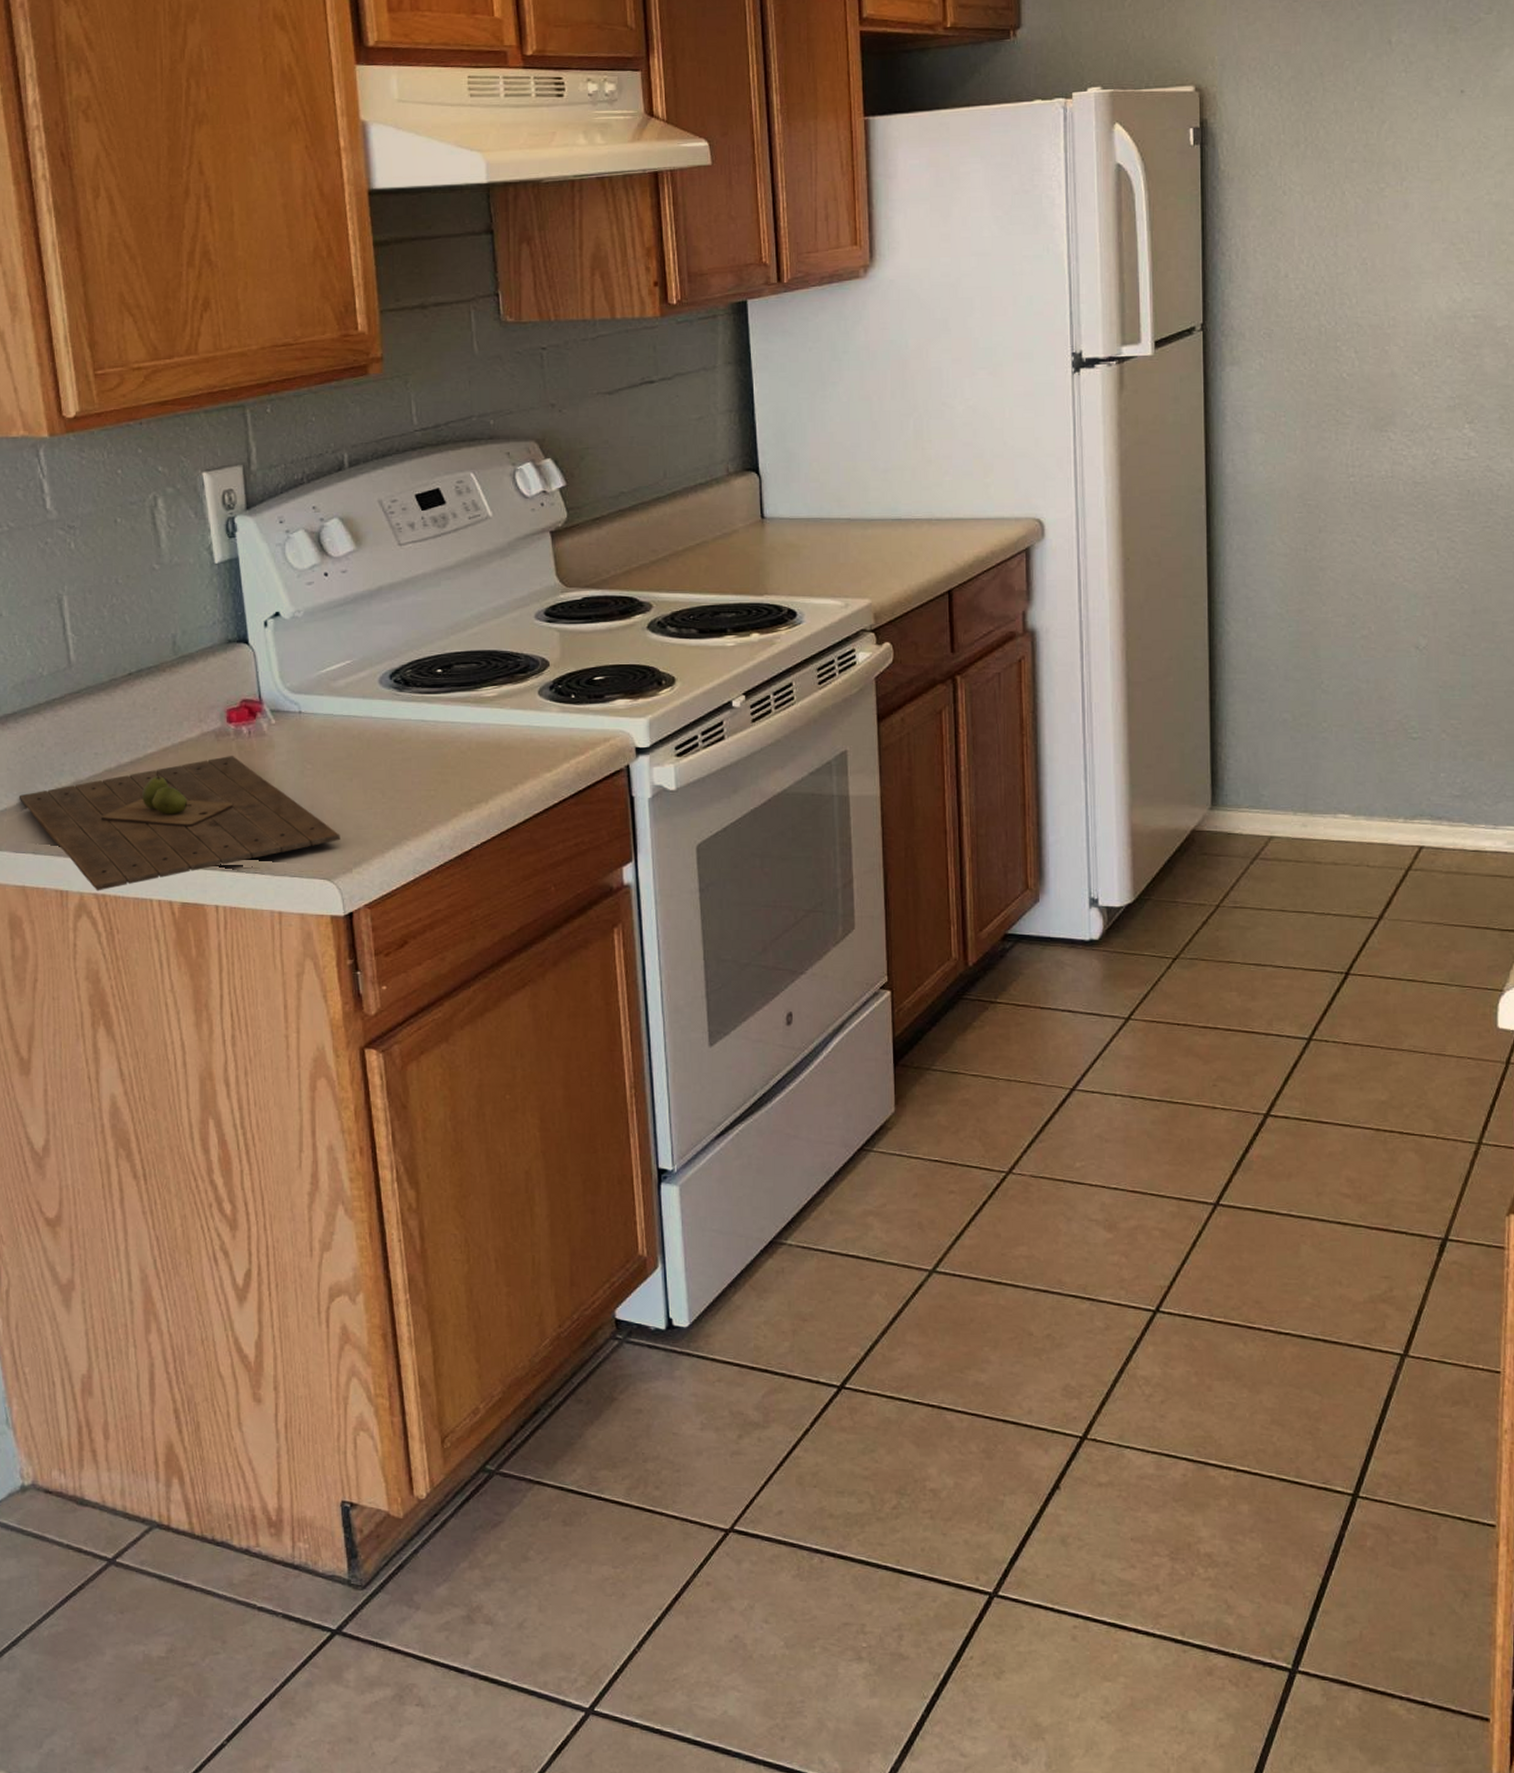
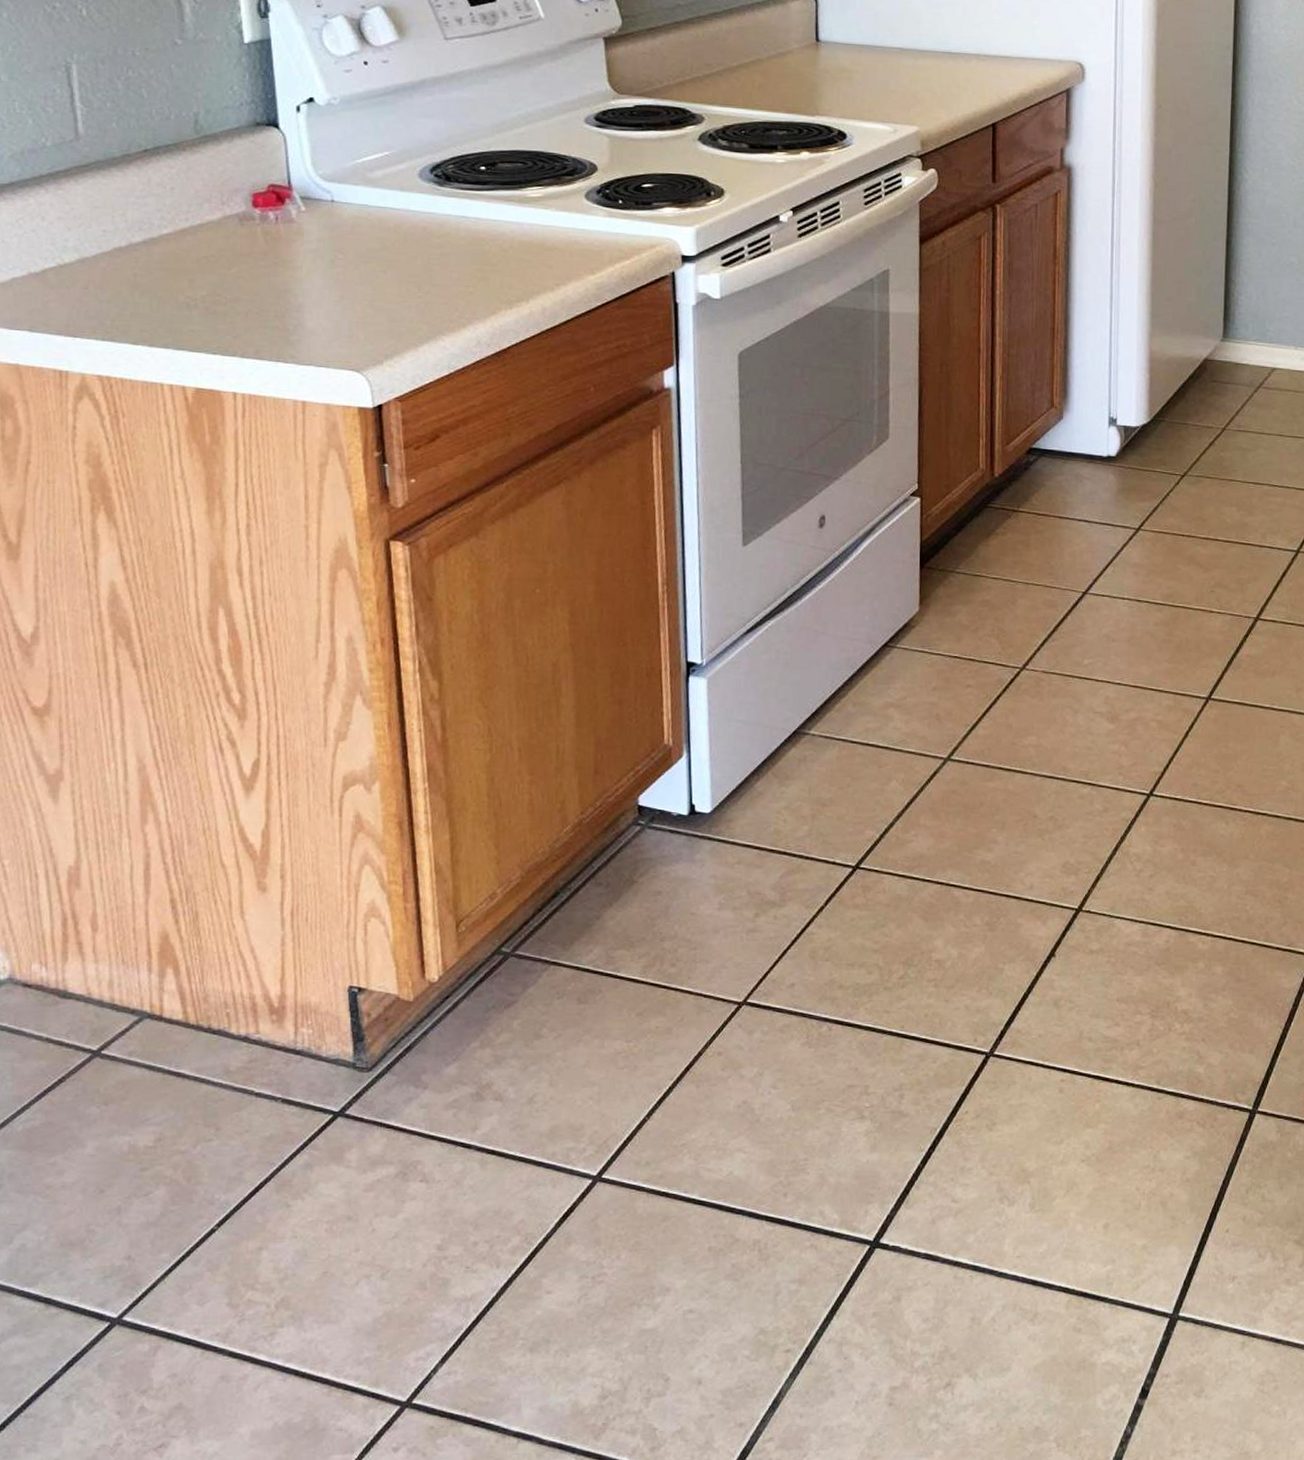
cutting board: present [20,756,340,891] -> none [15,241,372,373]

